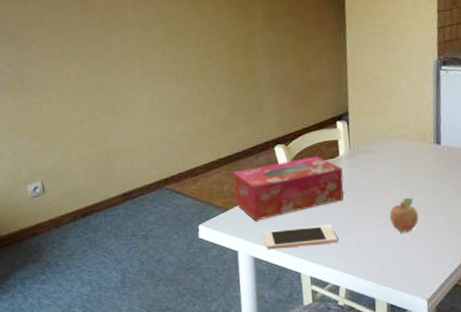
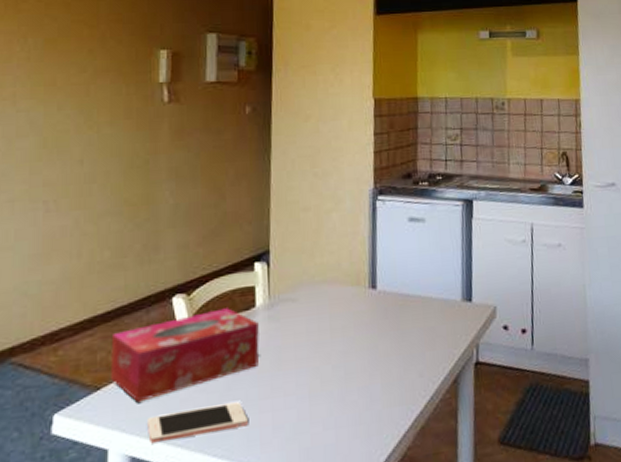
fruit: present [390,197,419,233] -> none [315,357,351,406]

